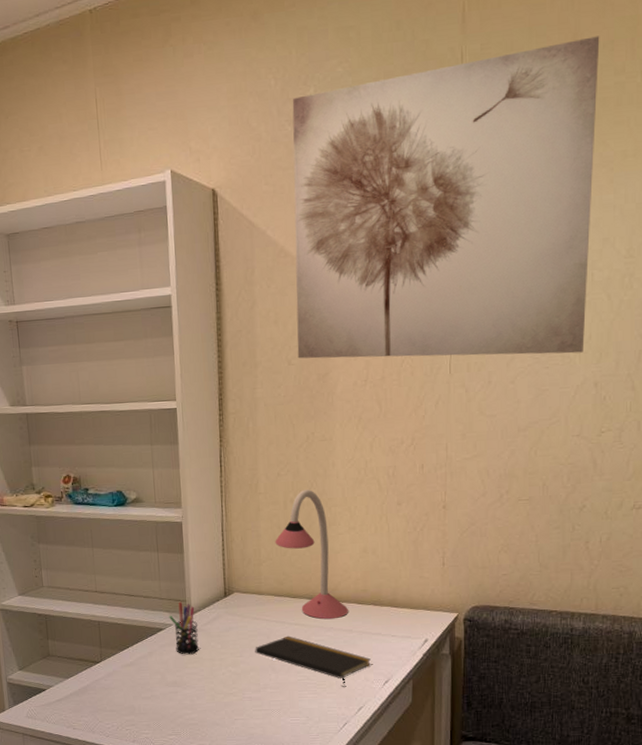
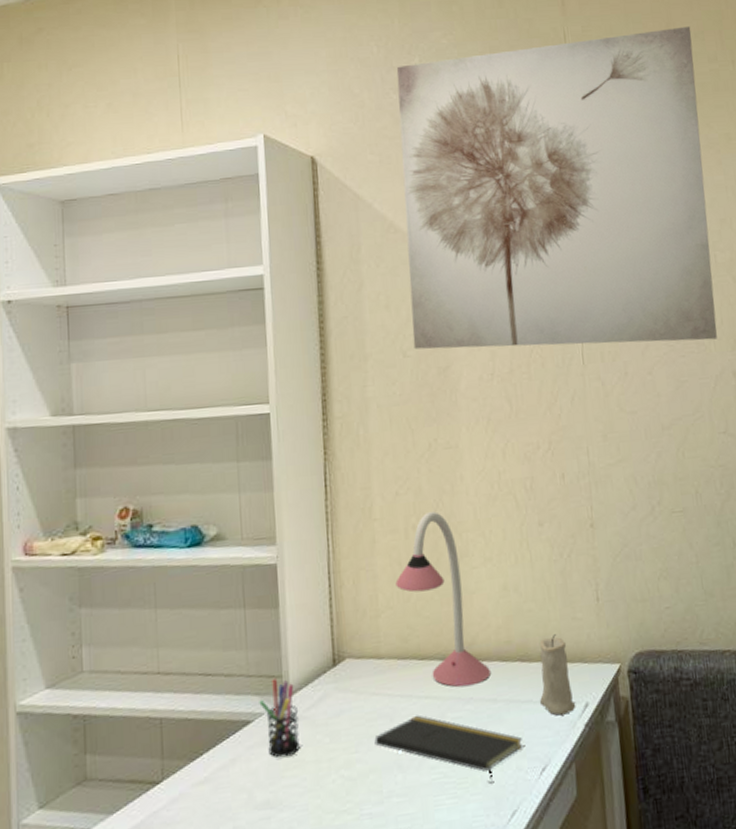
candle: none [387,588,417,646] -> present [539,634,576,715]

